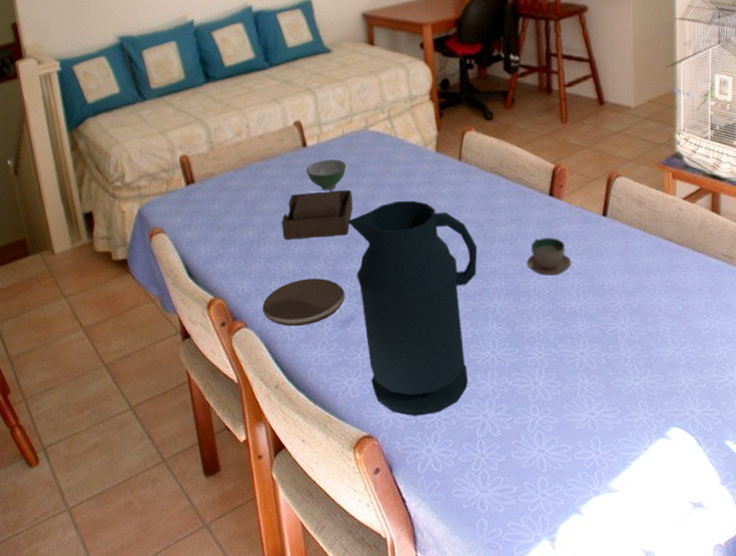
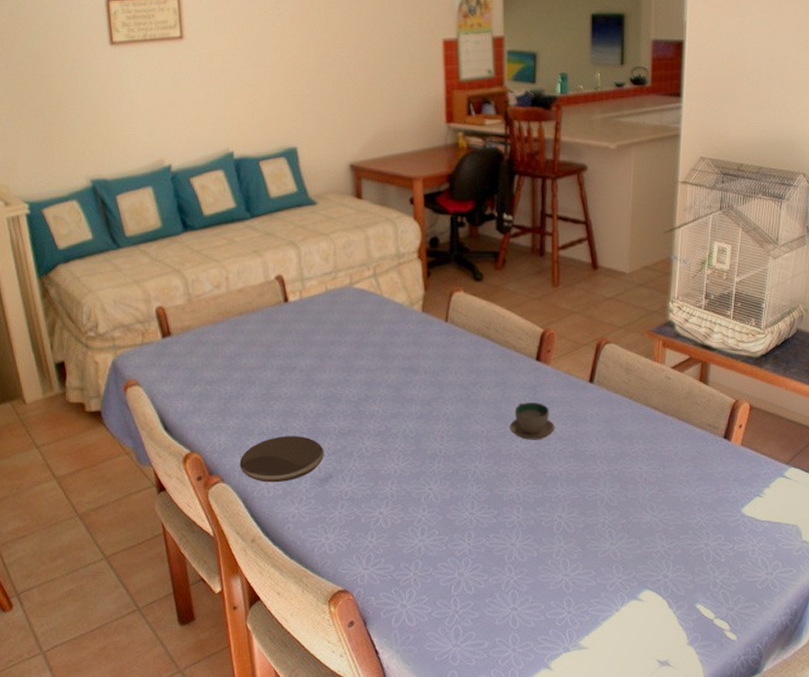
napkin holder: present [282,189,353,240] -> none [261,347,335,396]
bowl: present [305,160,347,191] -> none [286,316,329,348]
water jug: present [347,200,478,416] -> none [329,360,461,573]

